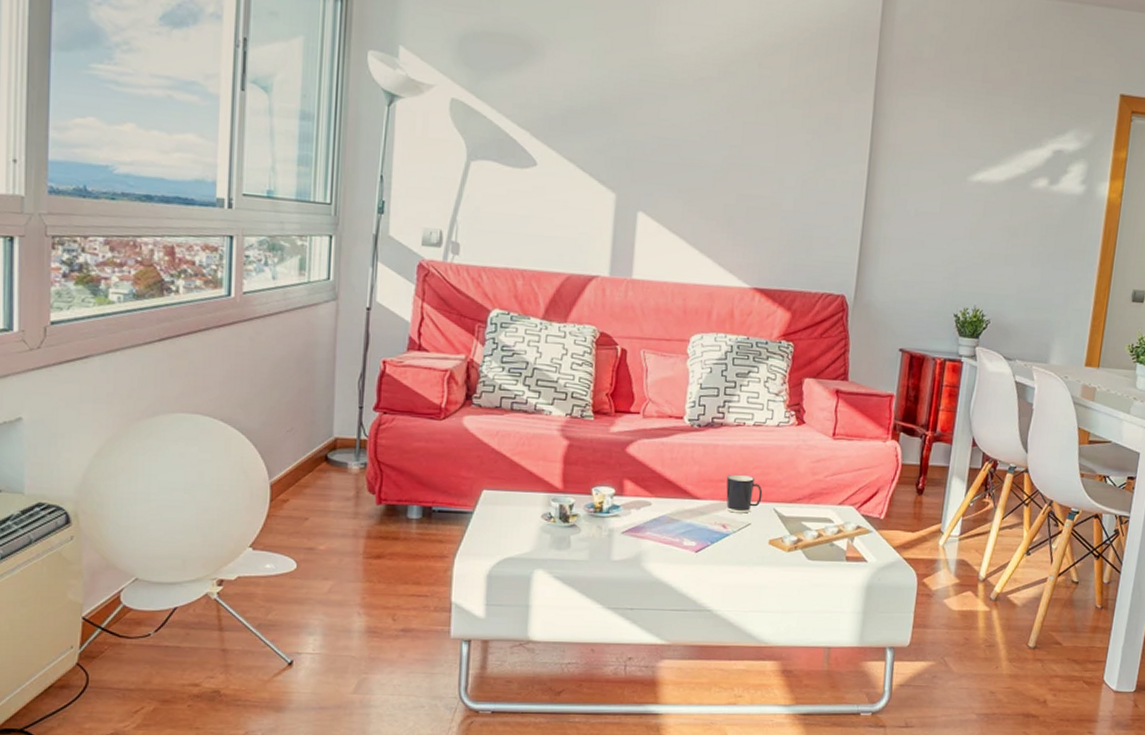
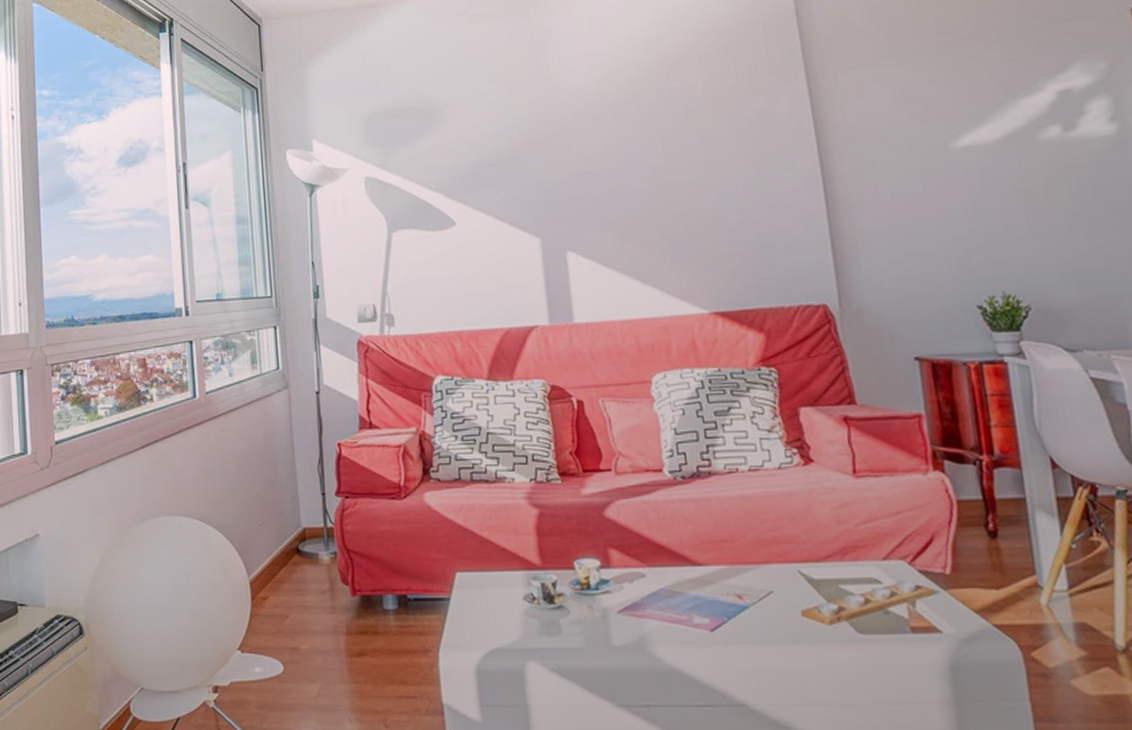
mug: present [726,474,763,514] -> none [729,531,780,579]

